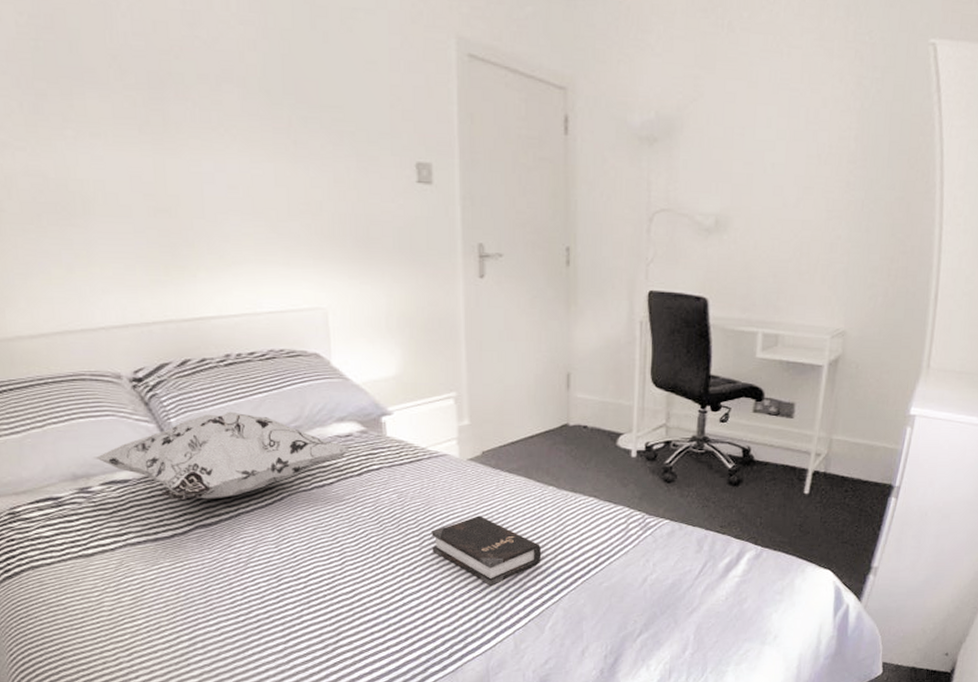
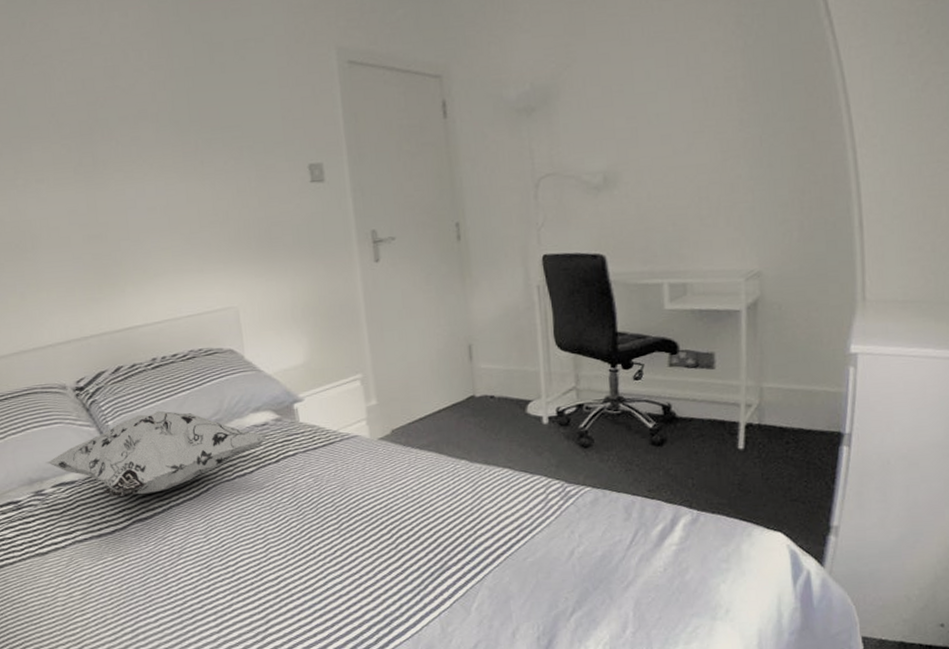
hardback book: present [432,515,542,586] -> none [349,494,460,566]

